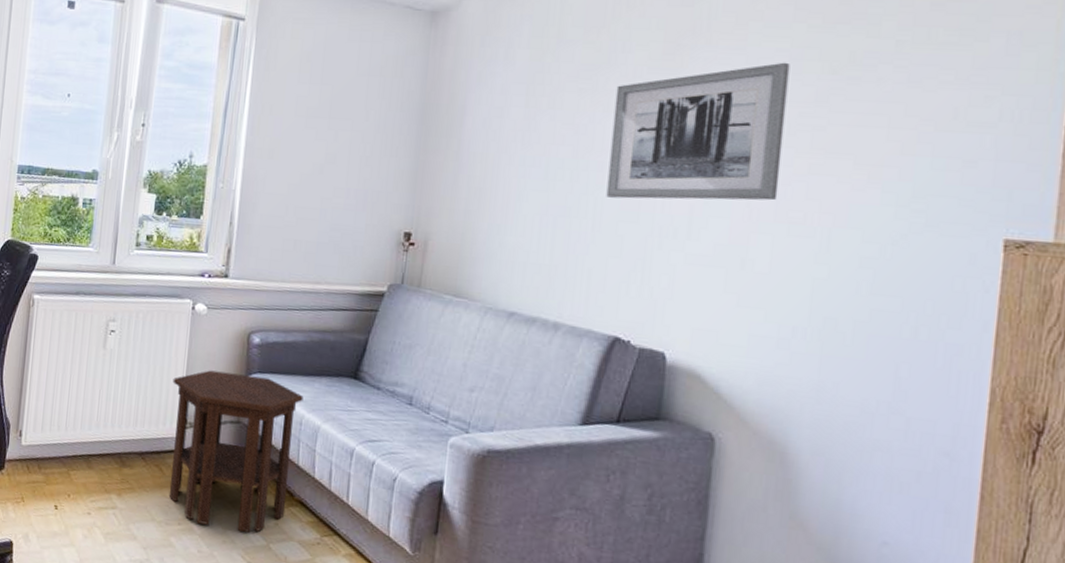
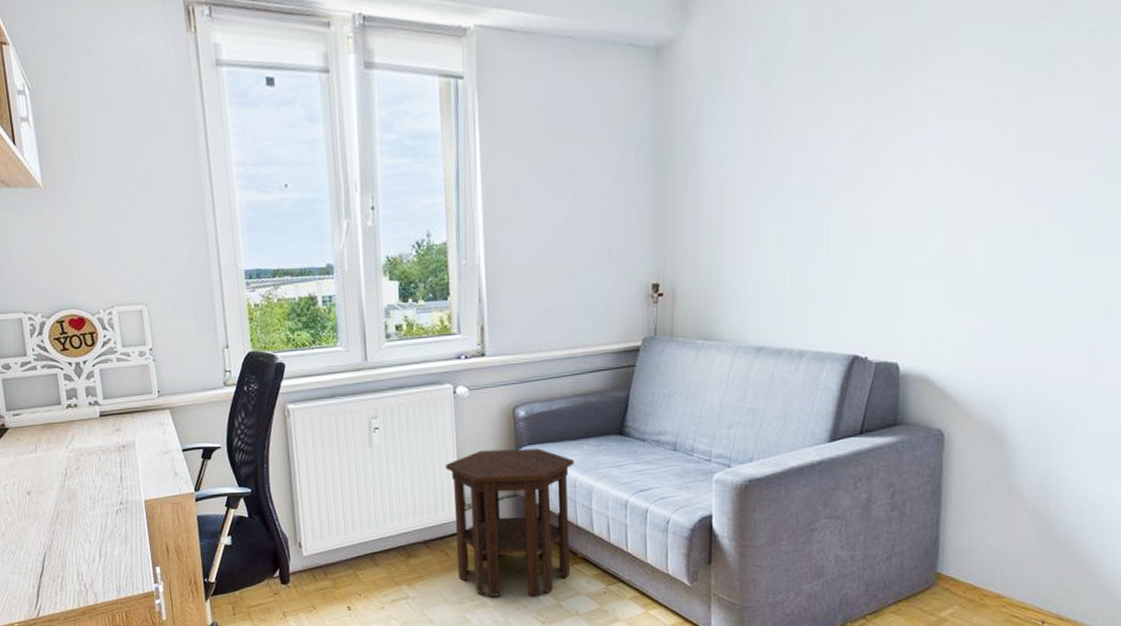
wall art: present [606,62,790,201] -> none [837,63,997,221]

